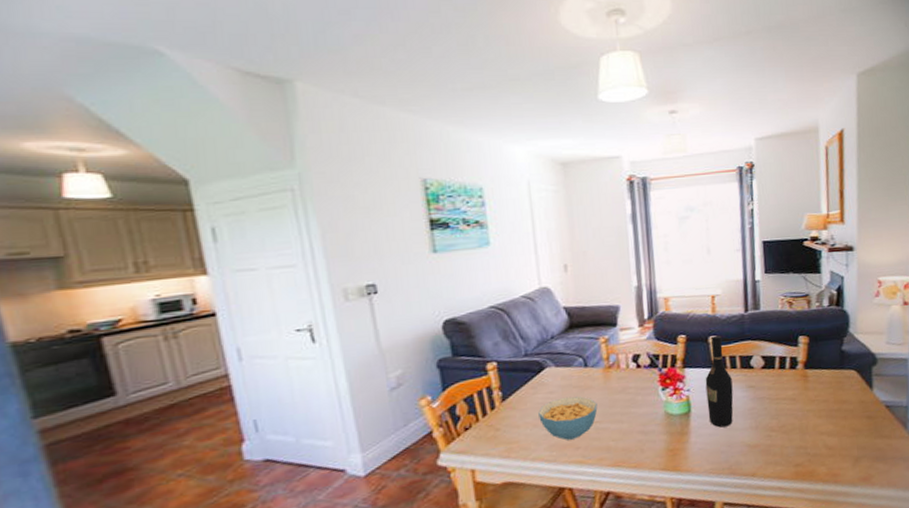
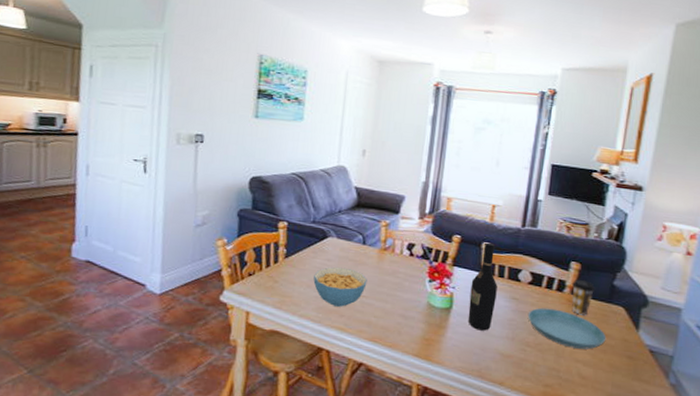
saucer: none [766,387,845,423] -> present [527,307,606,350]
coffee cup: none [803,352,827,388] -> present [571,280,596,316]

